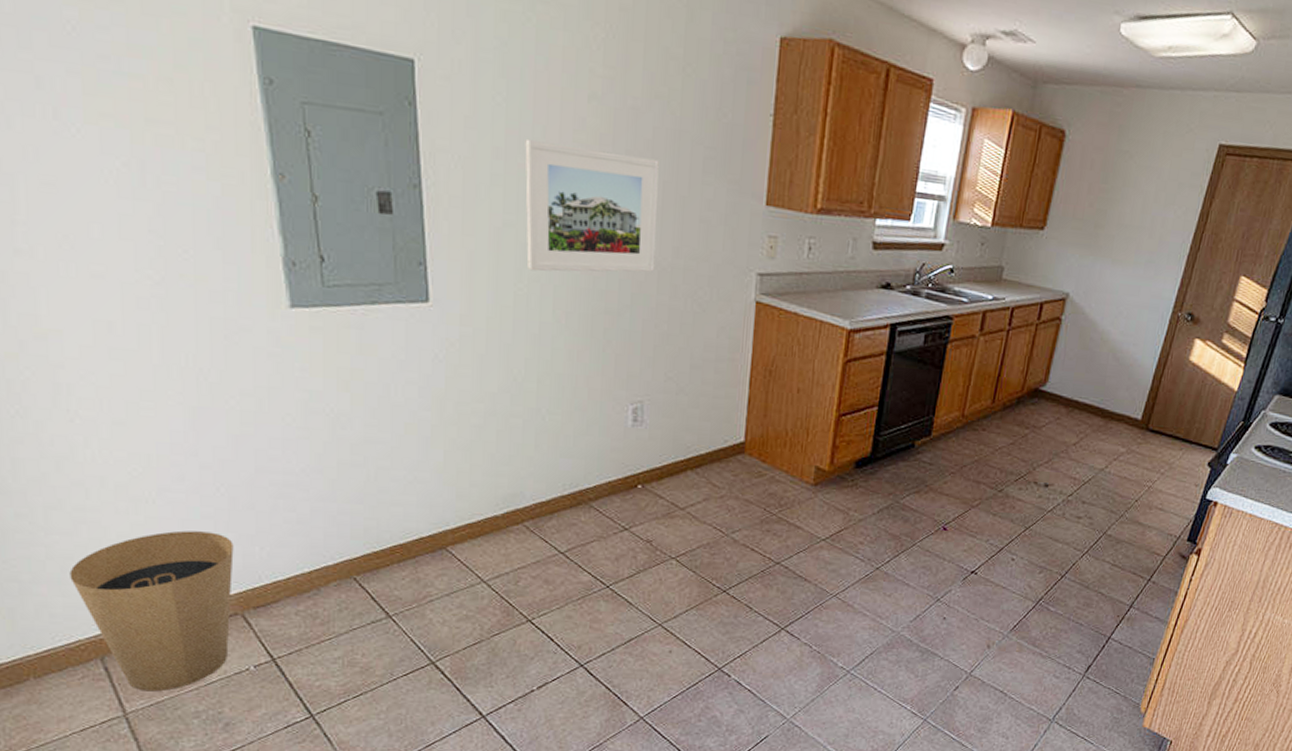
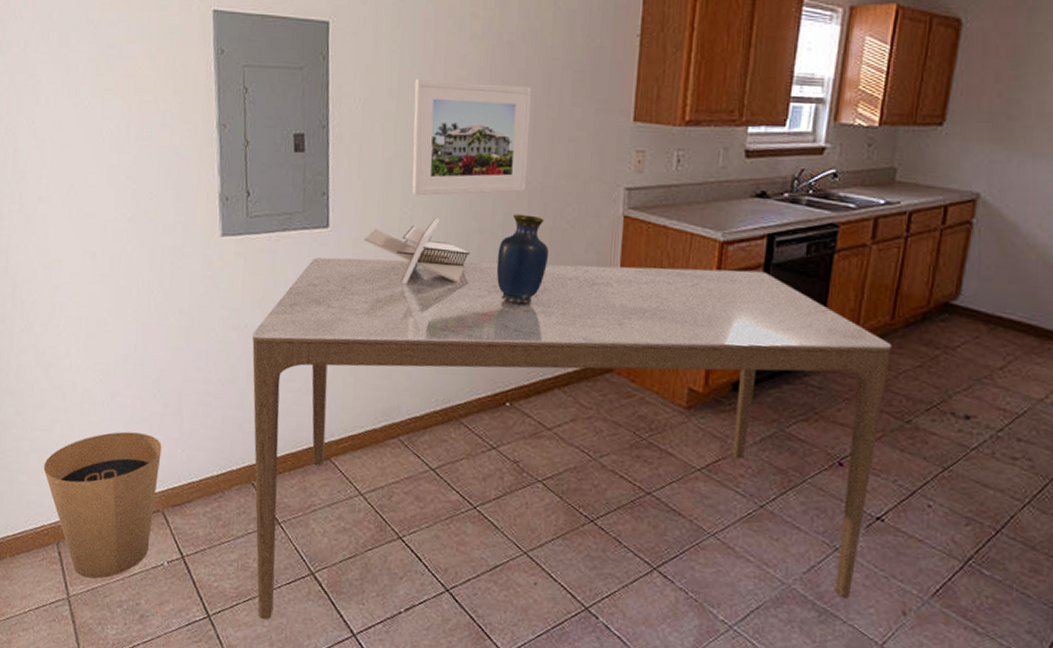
dining table: none [340,335,991,713] -> present [252,257,892,620]
architectural model: none [473,296,595,367] -> present [364,218,470,285]
vase: none [624,295,681,388] -> present [496,214,549,304]

